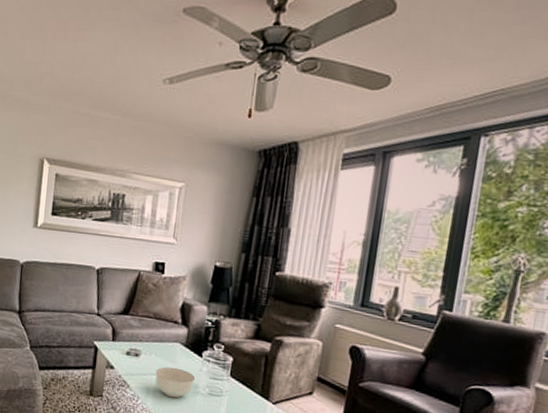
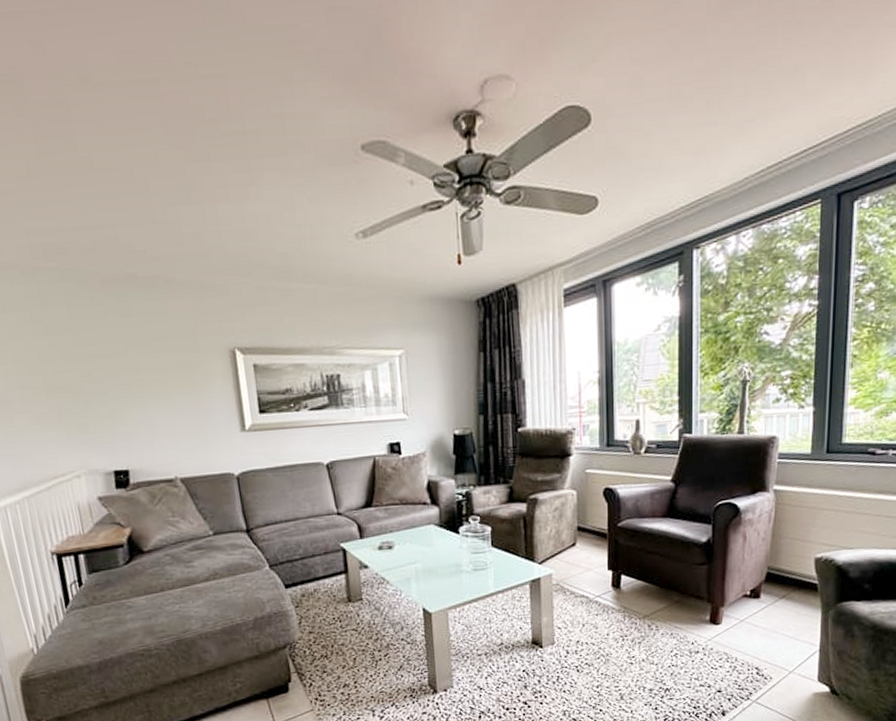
bowl: present [155,367,195,399] -> none [413,551,456,583]

